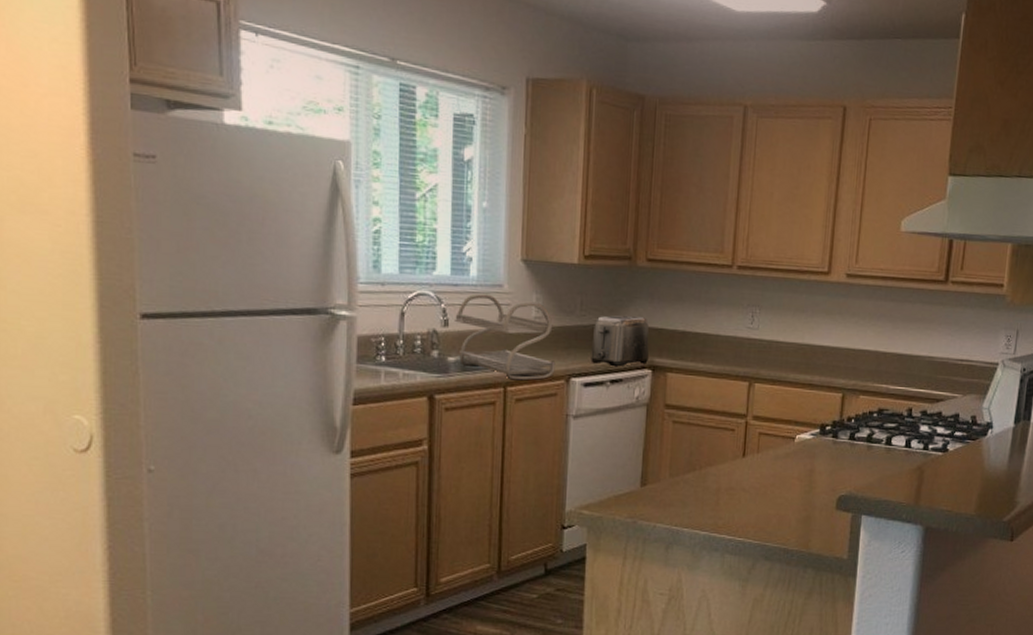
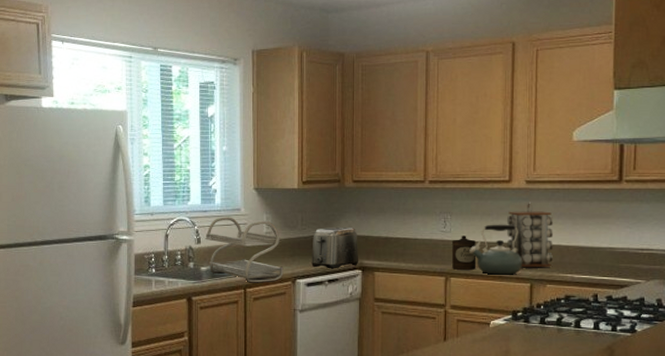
canister: none [758,334,786,375] -> present [452,235,475,270]
kettle: none [778,322,837,383] -> present [469,224,523,275]
spice rack: none [820,299,872,377] -> present [507,202,553,268]

